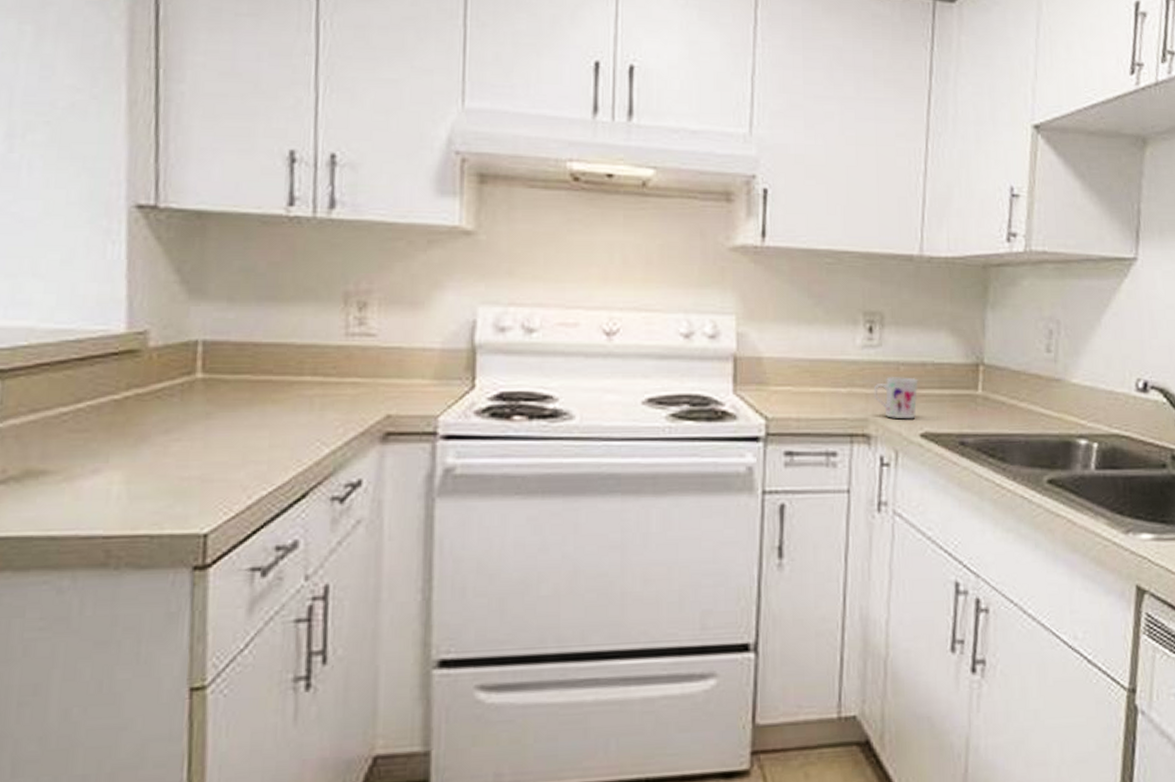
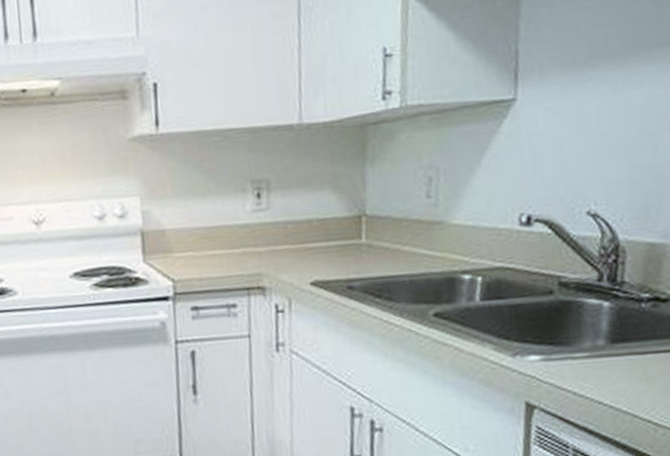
mug: present [873,376,919,420] -> none [265,234,306,271]

